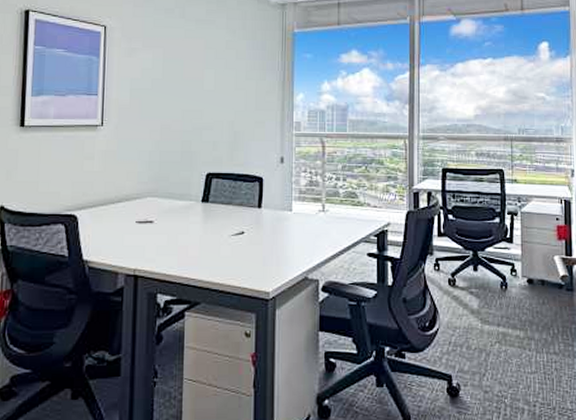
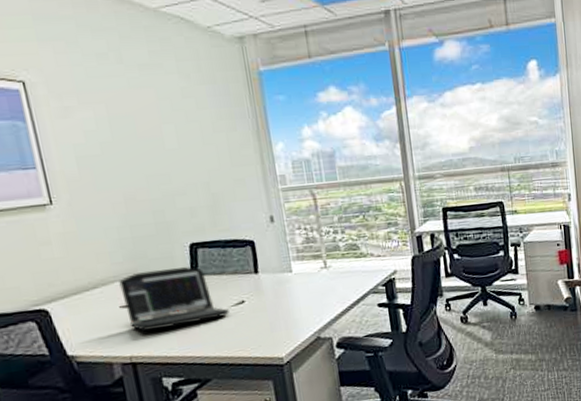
laptop: none [140,194,229,248] -> present [119,267,229,331]

